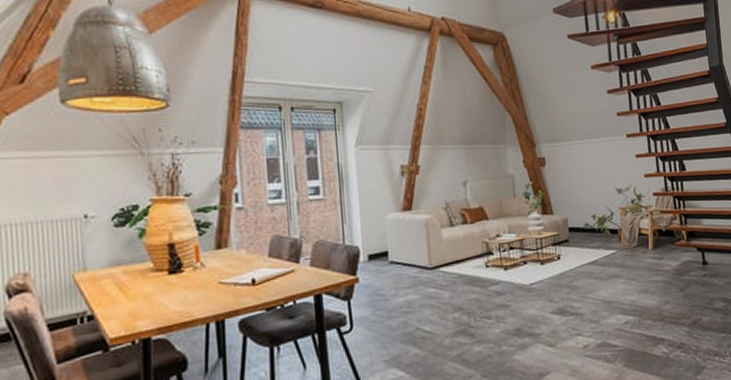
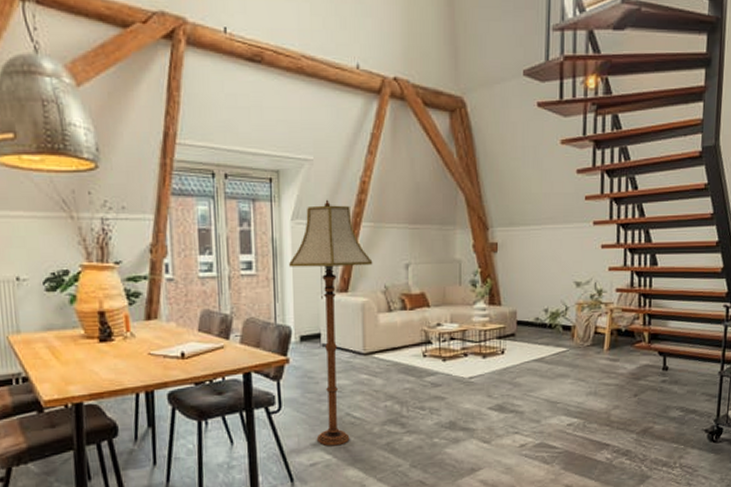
floor lamp: none [355,126,433,363] -> present [289,199,373,446]

